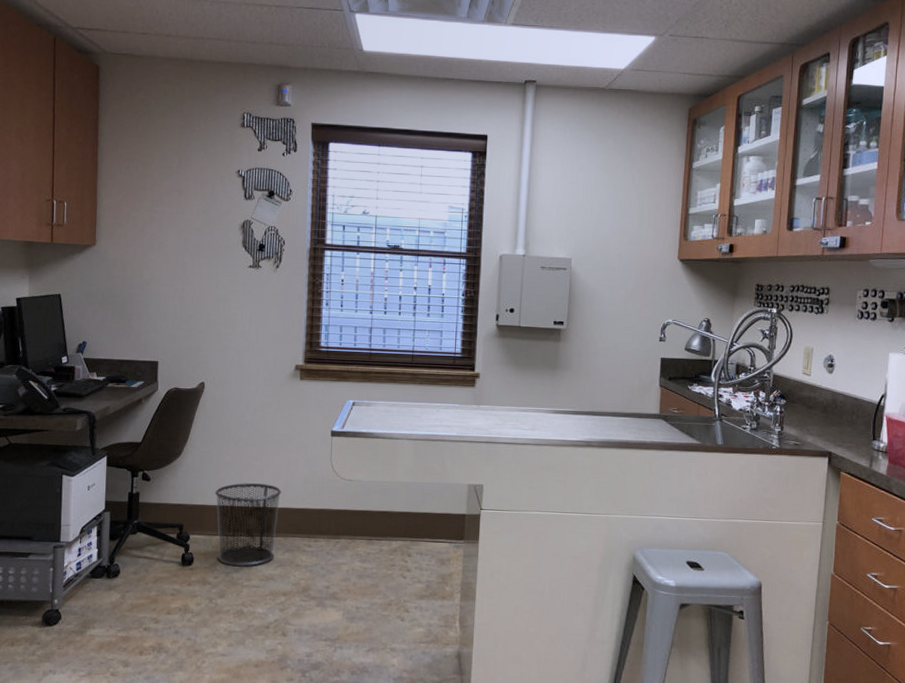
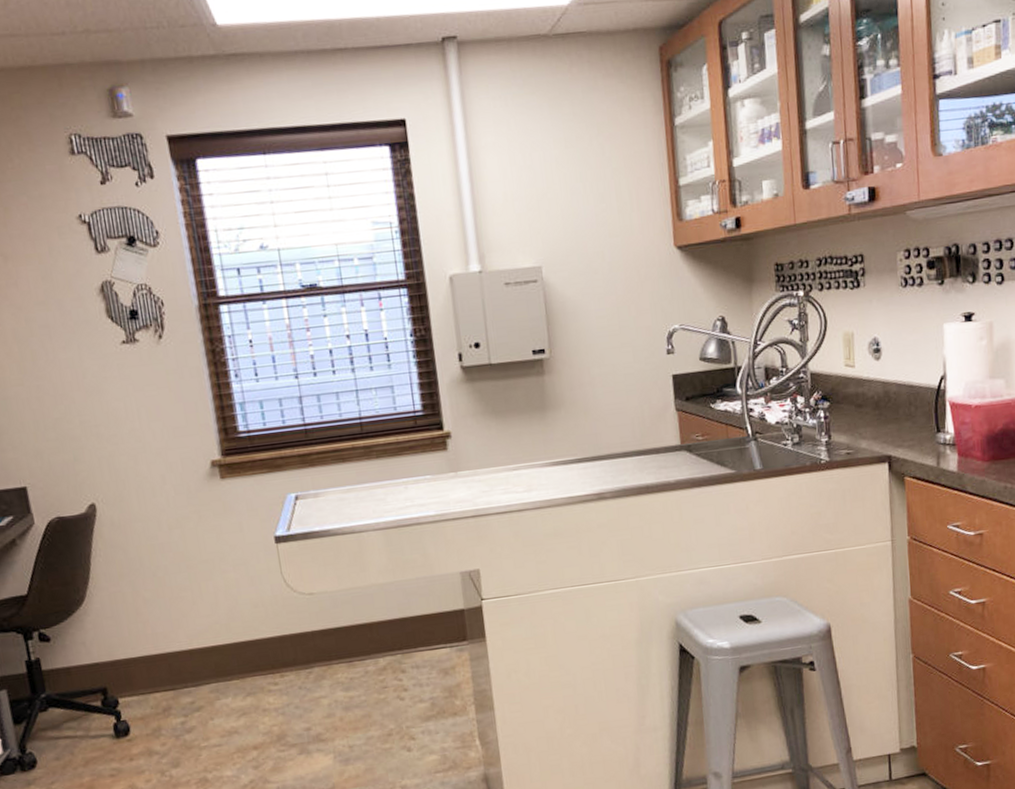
waste bin: present [215,483,282,566] -> none [139,617,234,726]

